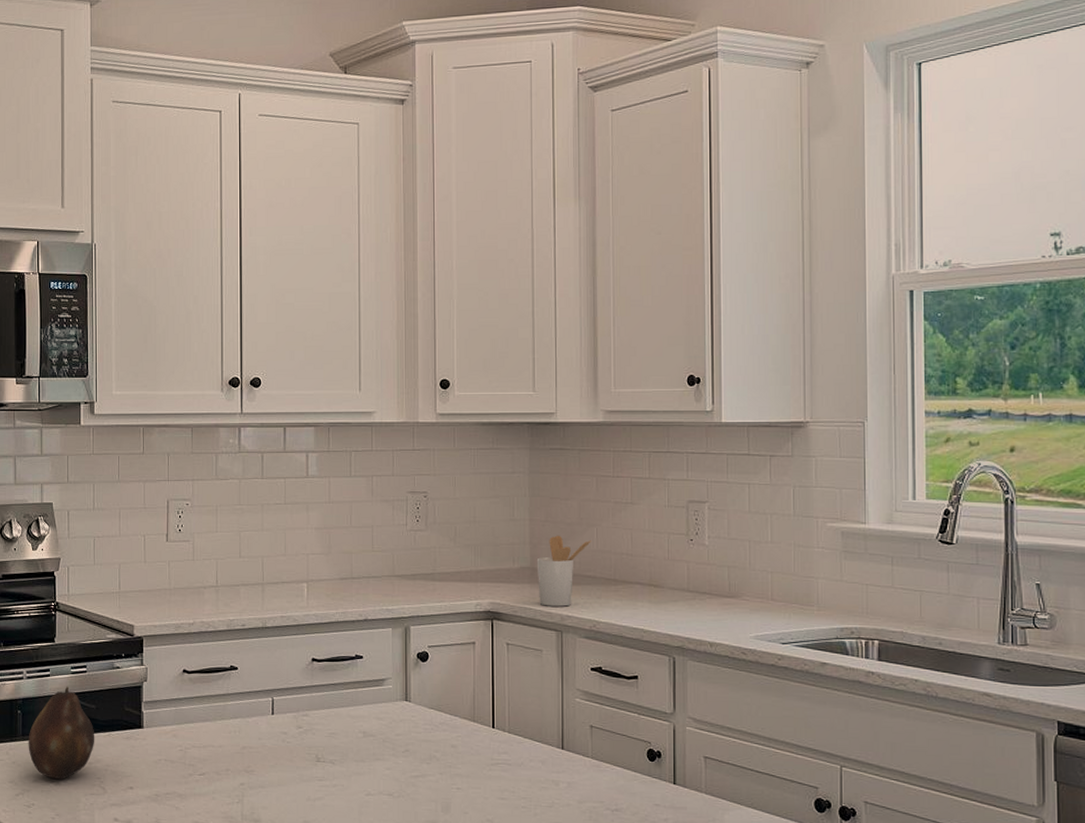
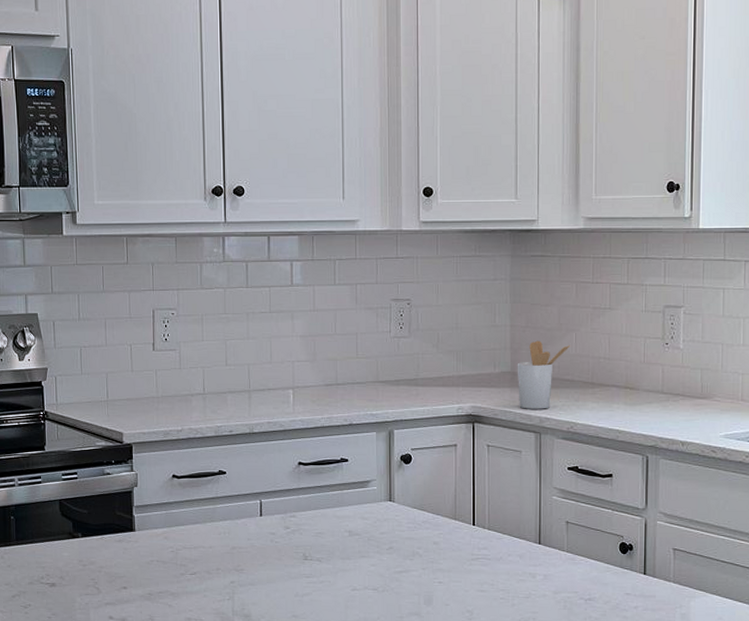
fruit: present [28,686,95,779] -> none [22,492,88,581]

